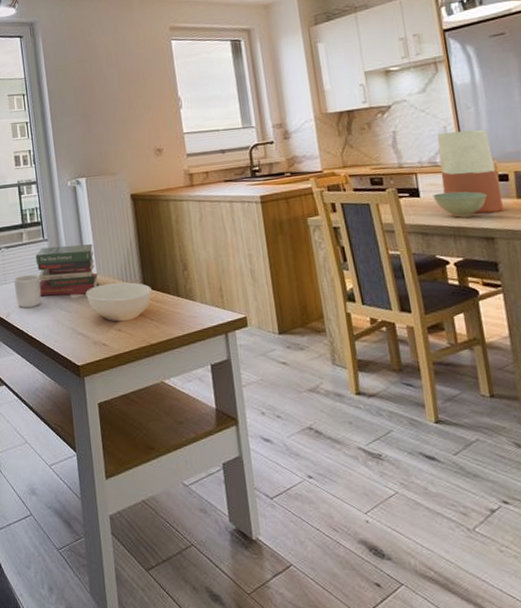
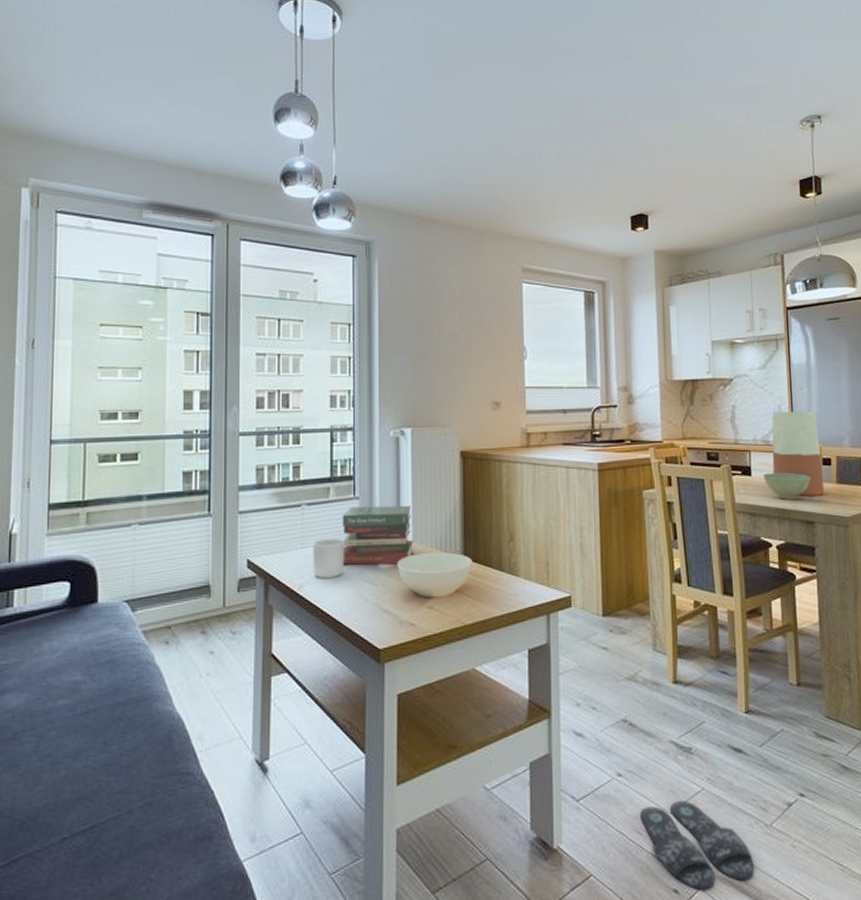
slippers: none [334,502,459,586] -> present [640,800,754,891]

